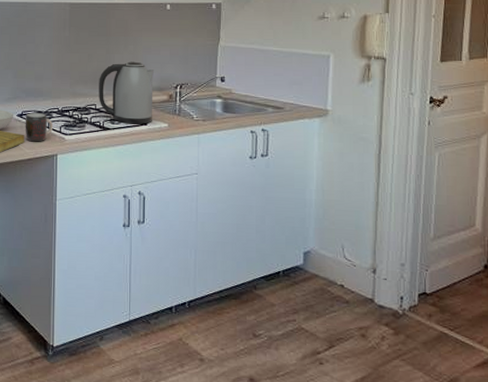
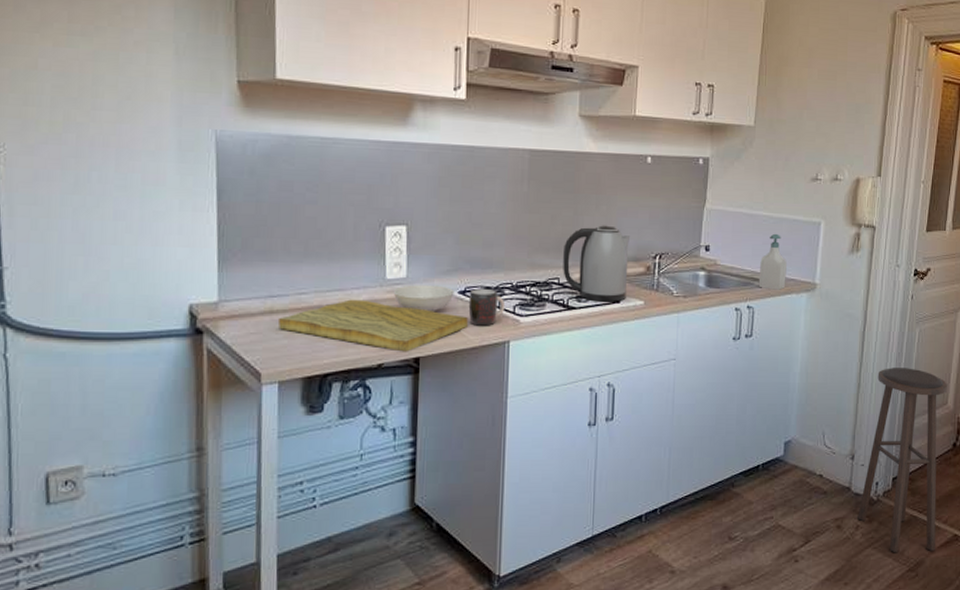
soap bottle: none [271,66,298,117] -> present [758,233,787,291]
stool: none [383,188,475,370] -> present [857,368,948,553]

